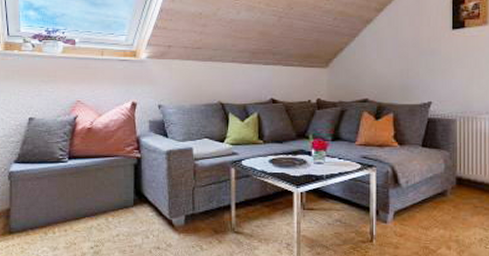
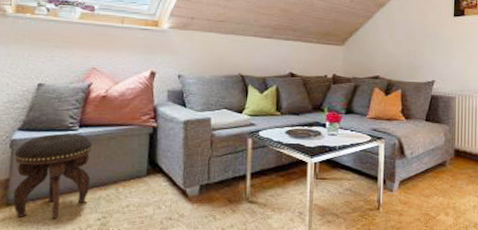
footstool: none [13,165,82,247] -> present [13,133,93,219]

